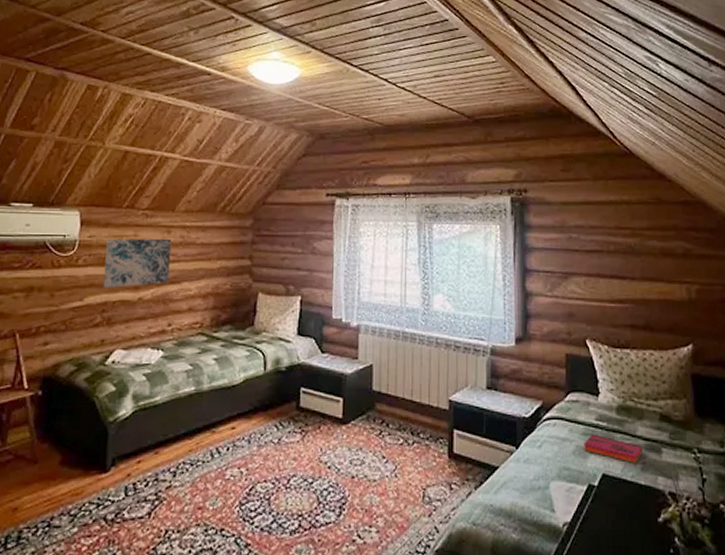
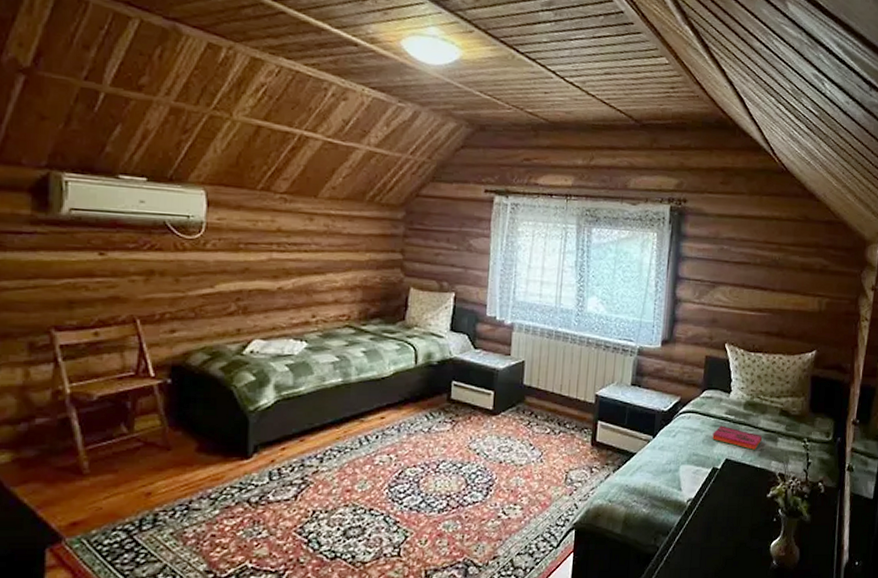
wall art: present [103,238,172,288] -> none [237,222,315,276]

